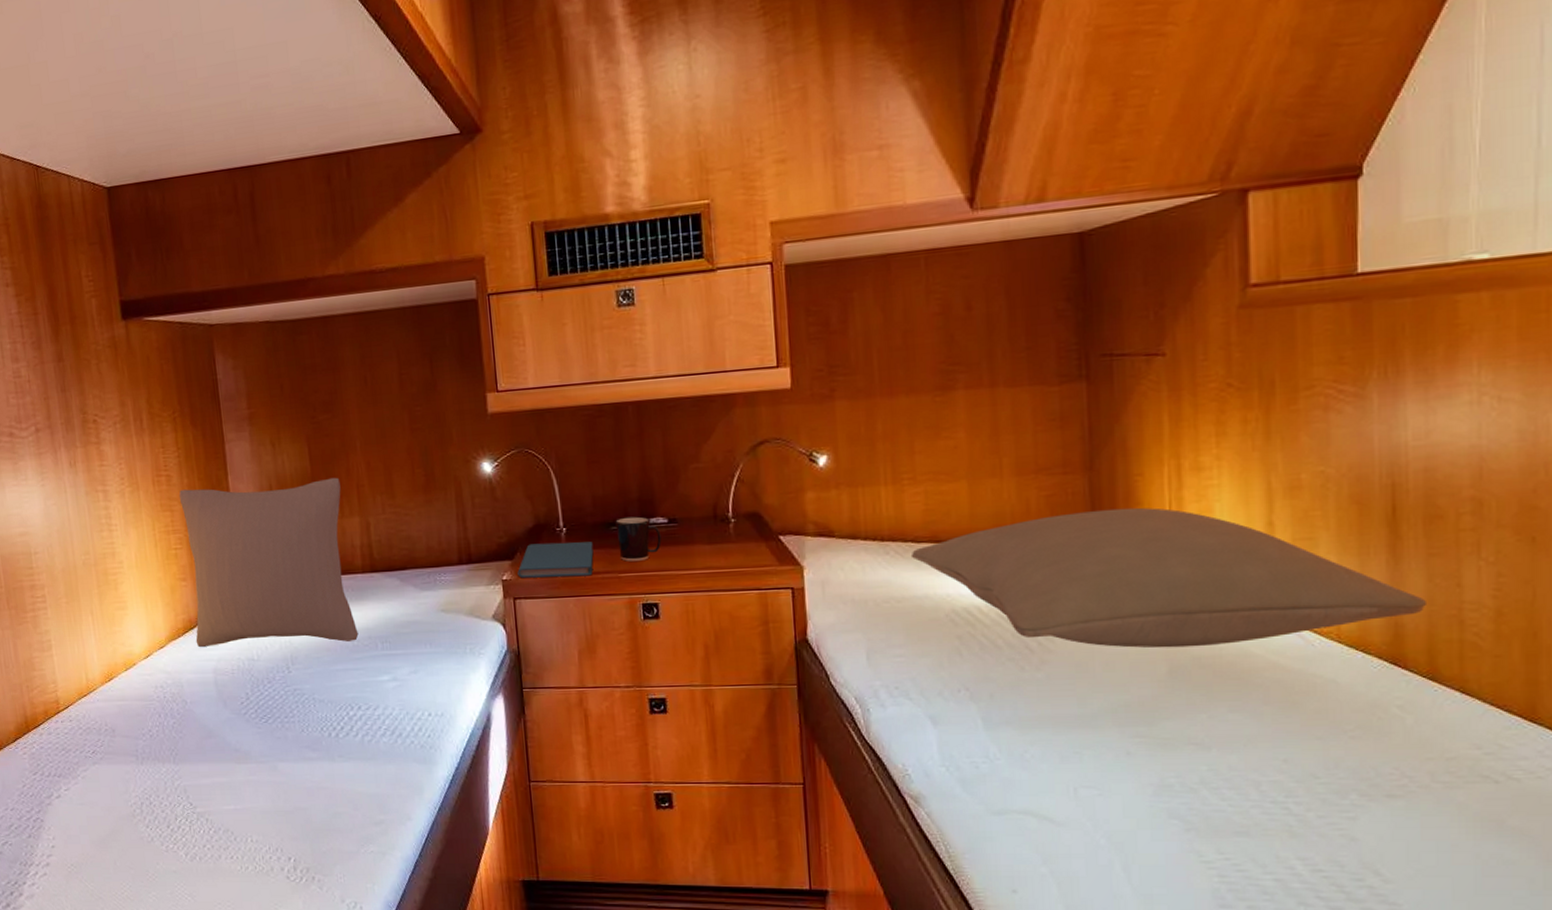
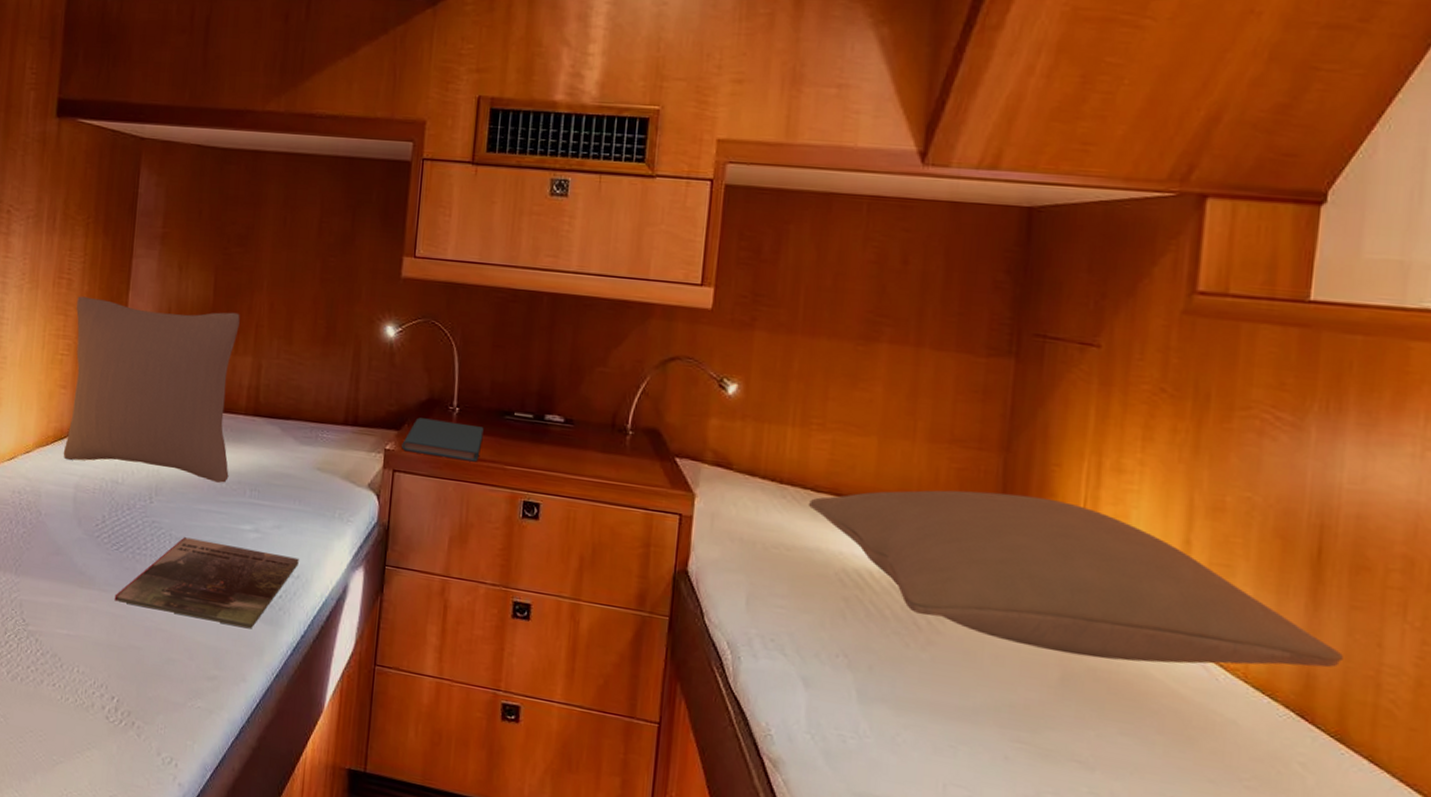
magazine: none [272,697,440,772] -> present [114,537,299,629]
mug: present [615,516,662,563] -> none [508,408,555,458]

